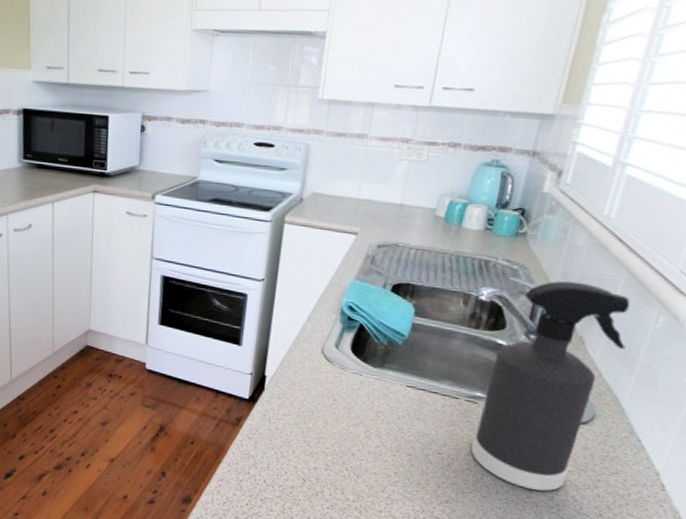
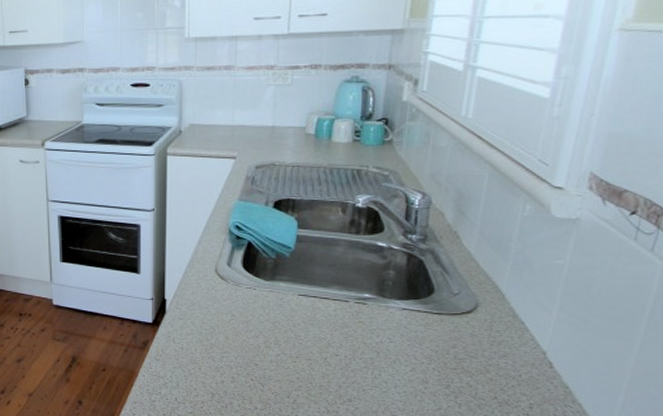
spray bottle: present [470,281,630,491] -> none [366,180,498,380]

